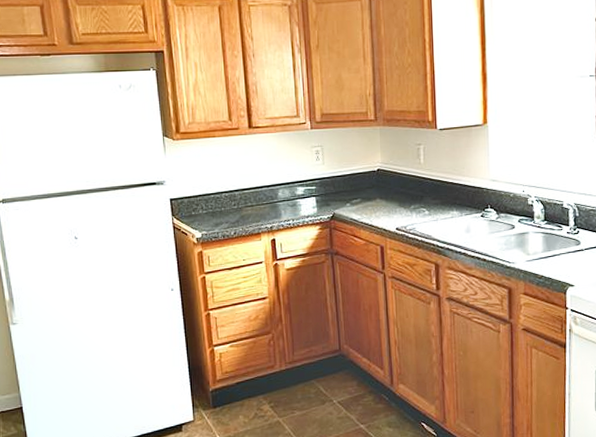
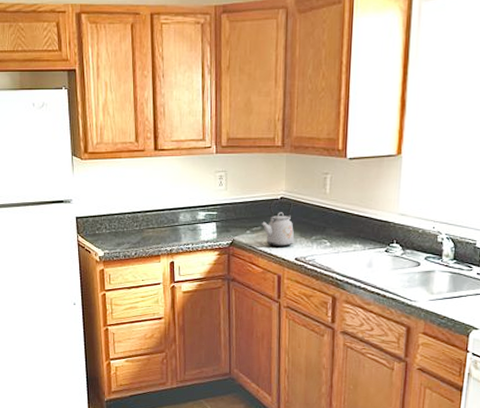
kettle: none [360,170,394,219] -> present [261,199,295,248]

